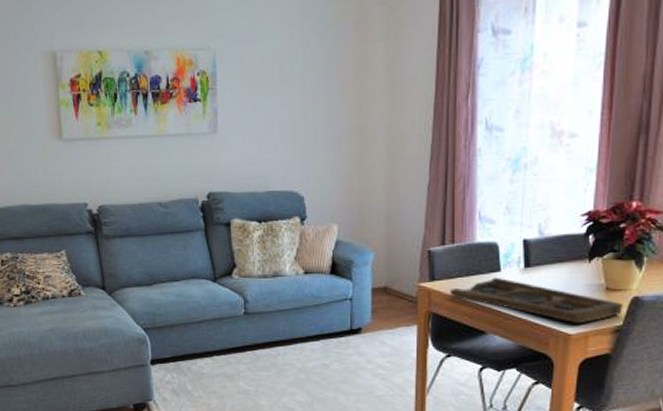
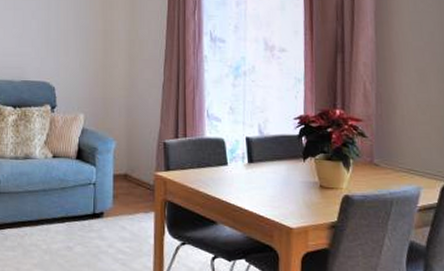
decorative tray: present [450,277,623,324] -> none [183,170,336,219]

